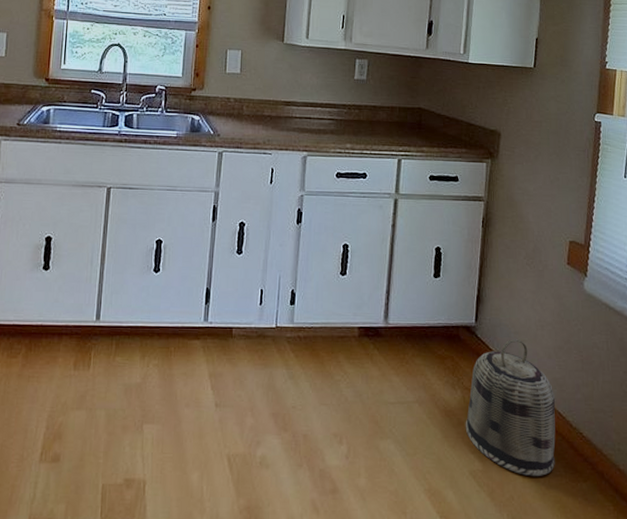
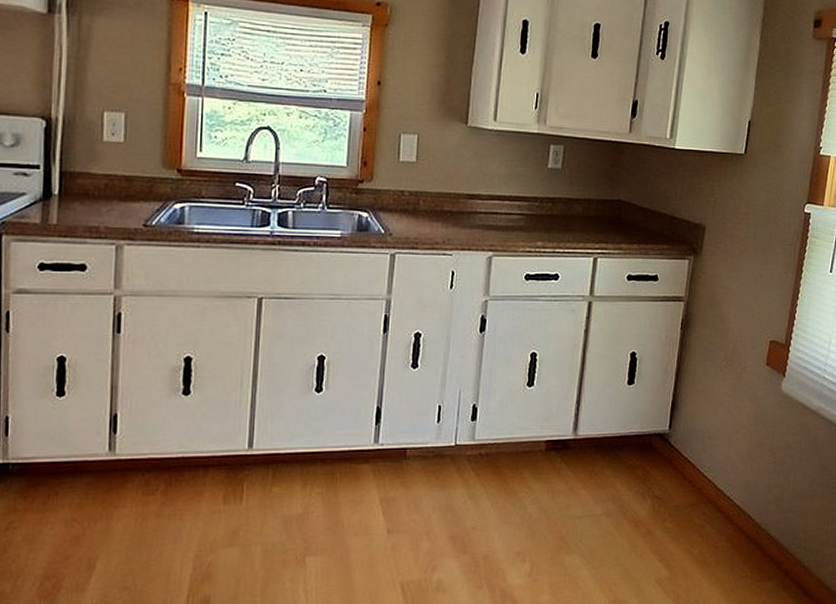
basket: present [465,339,556,477] -> none [653,444,745,580]

